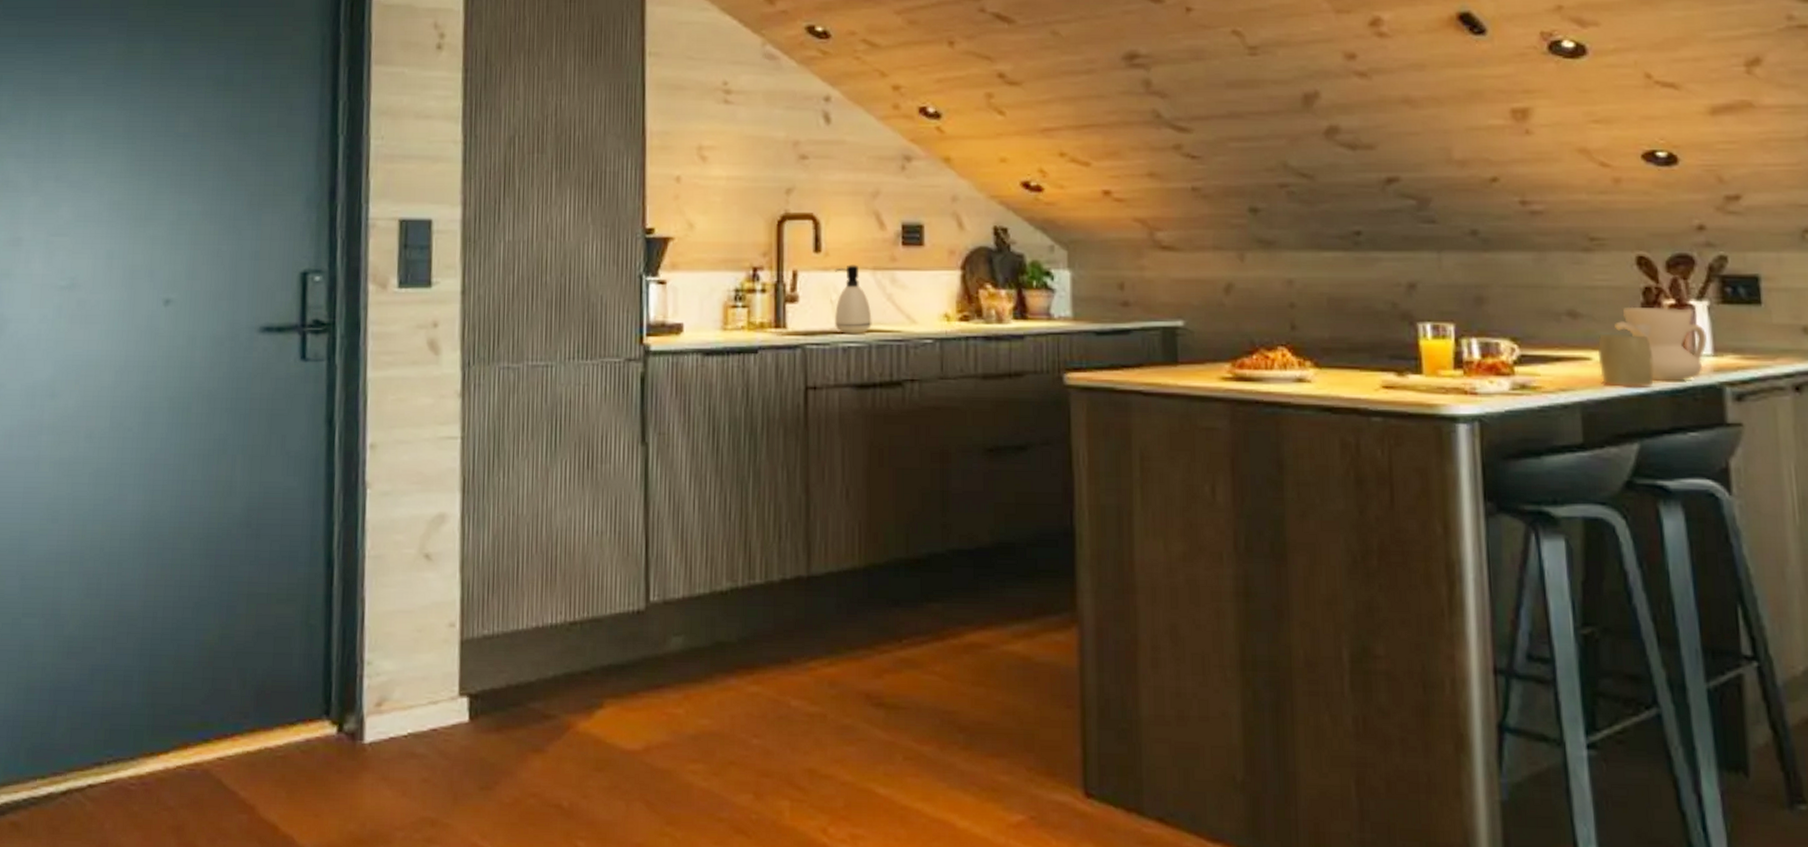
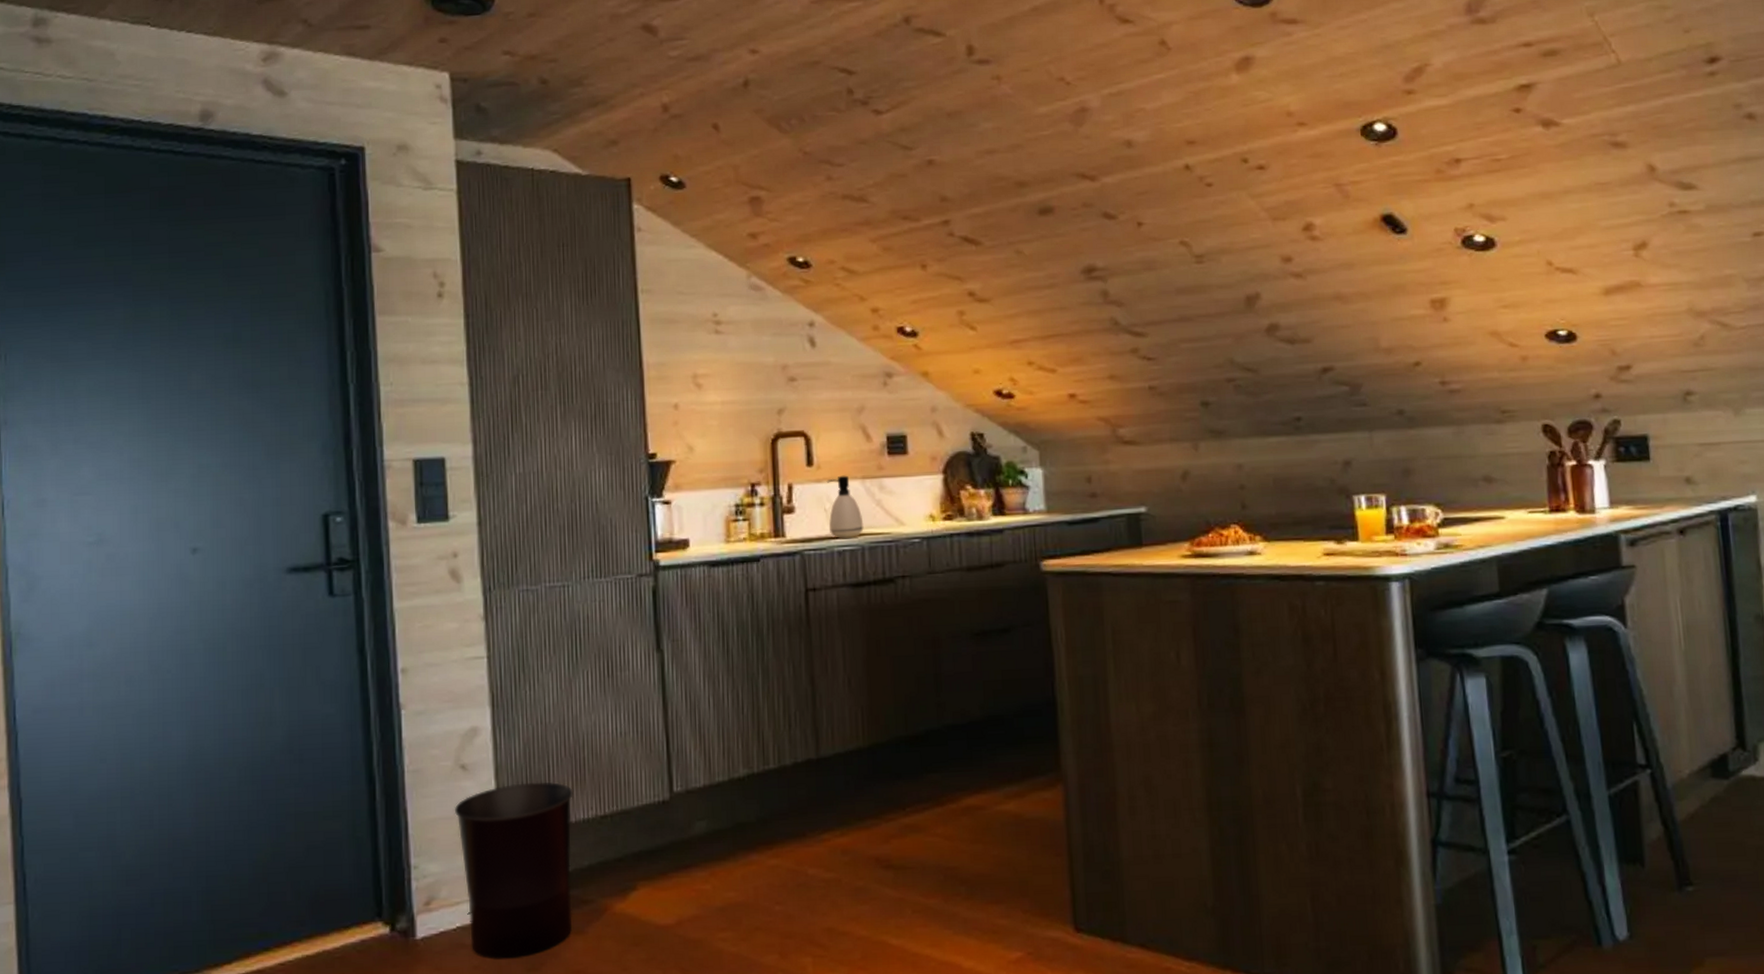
waste bin: none [415,579,542,773] -> present [455,782,573,958]
mug: present [1597,333,1654,387] -> none [1510,493,1559,541]
ceramic jug: present [1615,306,1707,381] -> none [1525,467,1604,533]

